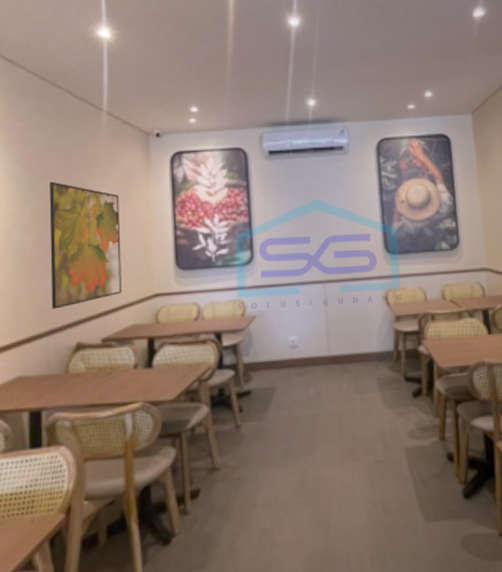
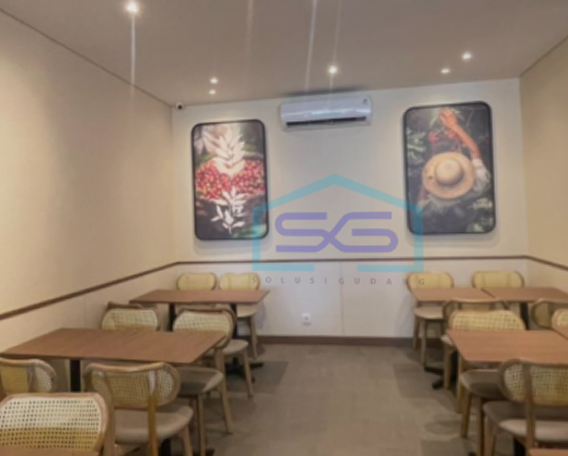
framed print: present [49,181,121,309] -> none [85,152,146,270]

